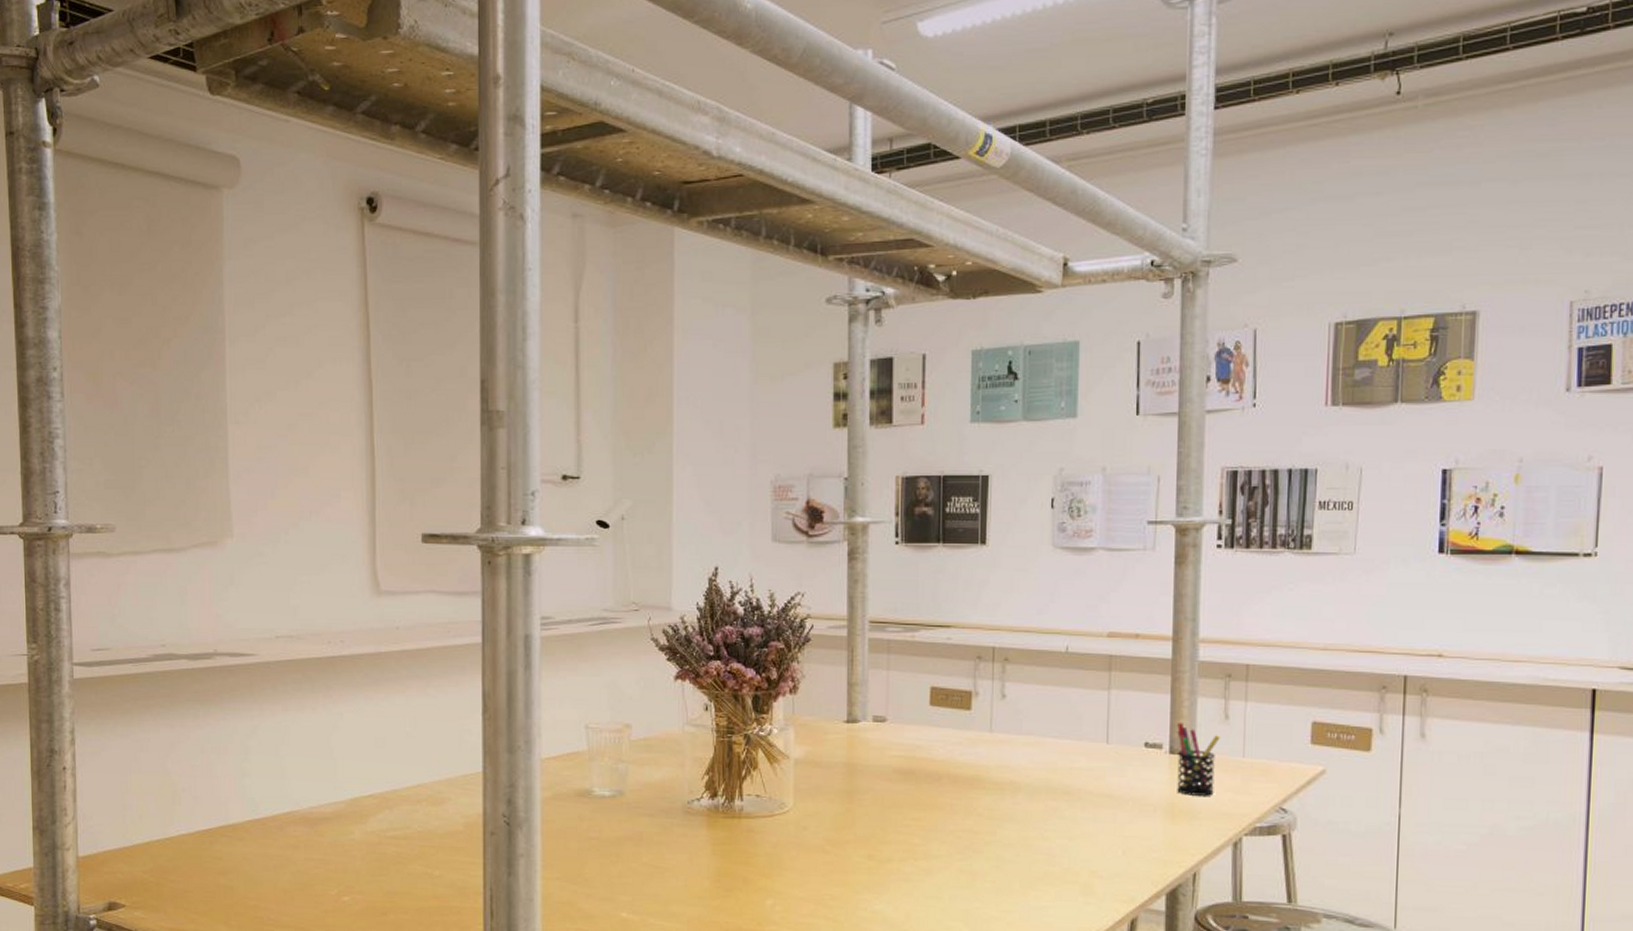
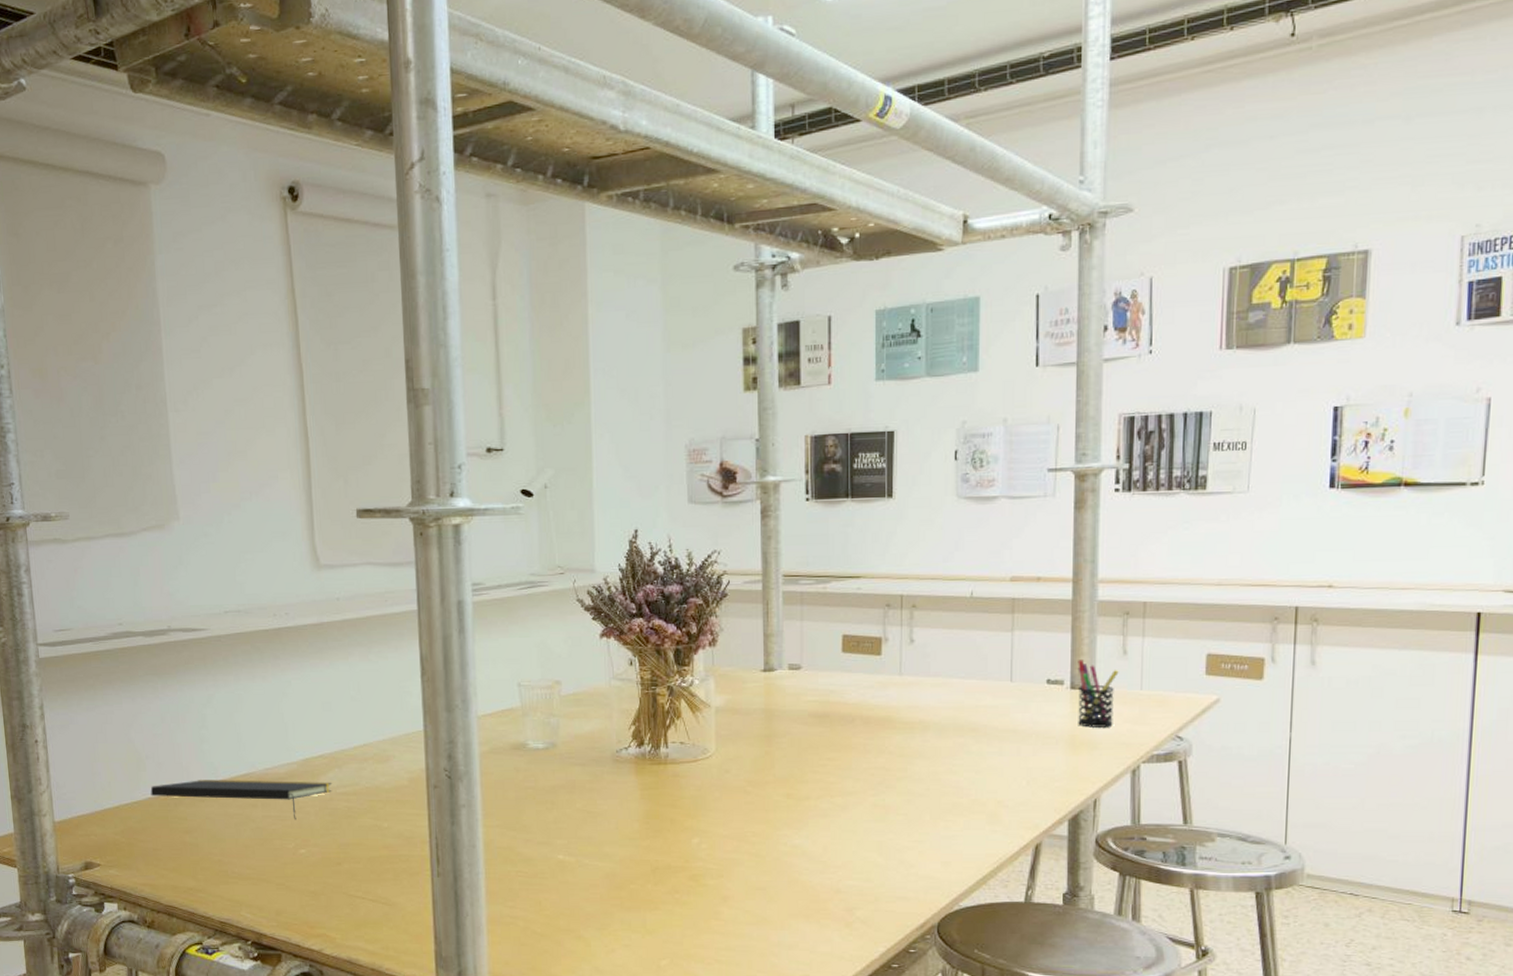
notepad: none [184,817,382,865] -> present [150,780,333,820]

